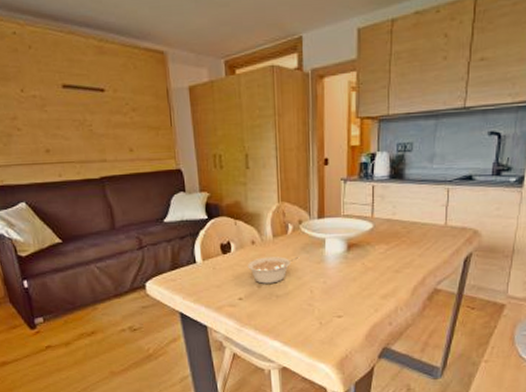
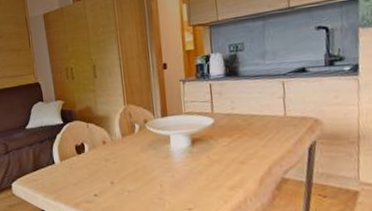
legume: present [247,257,300,284] -> none [100,154,147,180]

